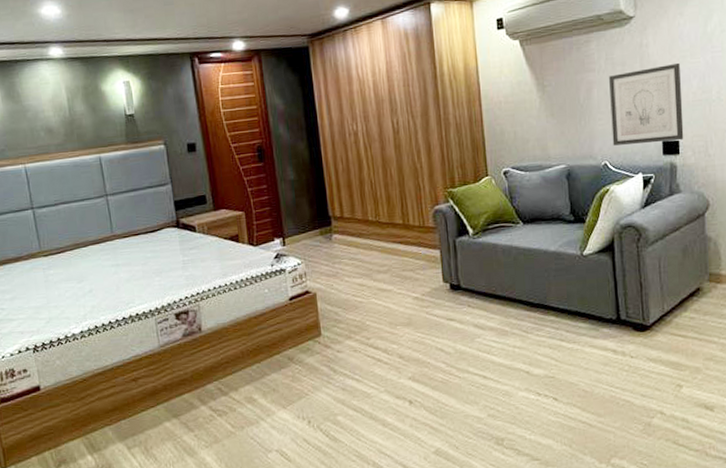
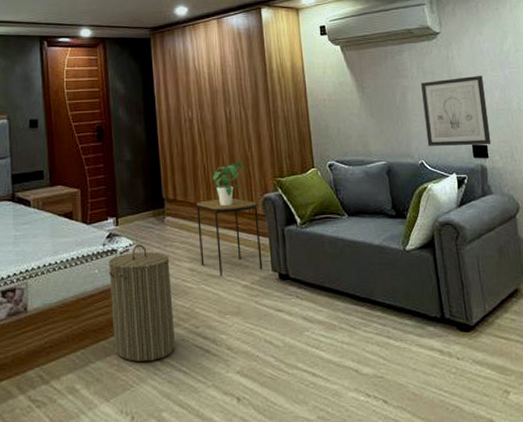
laundry hamper: none [278,263,348,372] -> present [109,244,176,362]
side table: none [363,212,434,290] -> present [195,199,263,277]
potted plant: none [380,174,412,221] -> present [212,162,243,207]

